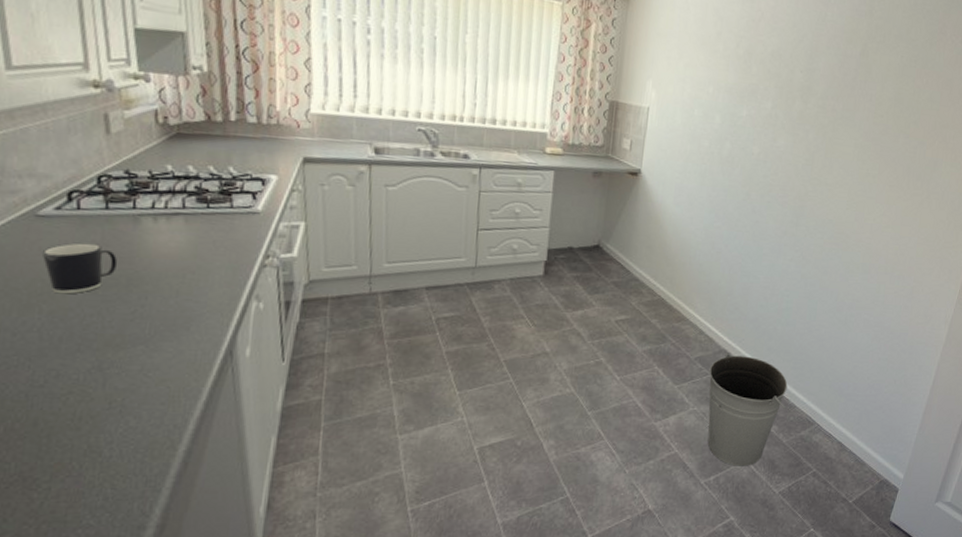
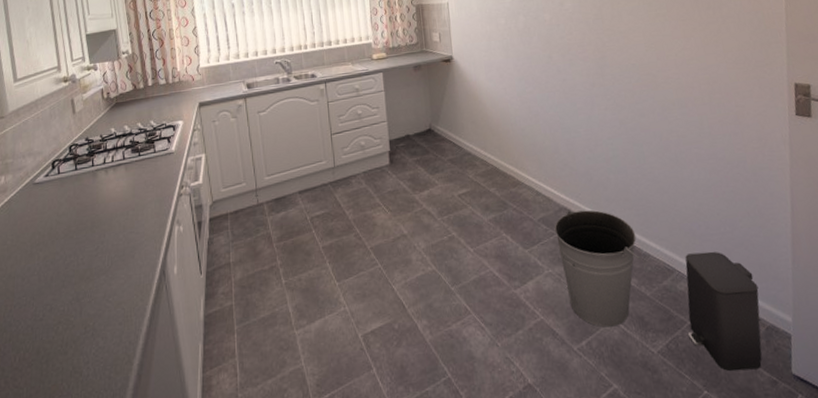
mug: present [41,242,118,294] -> none [38,198,85,242]
pedal bin: none [810,410,884,515] -> present [685,251,762,371]

